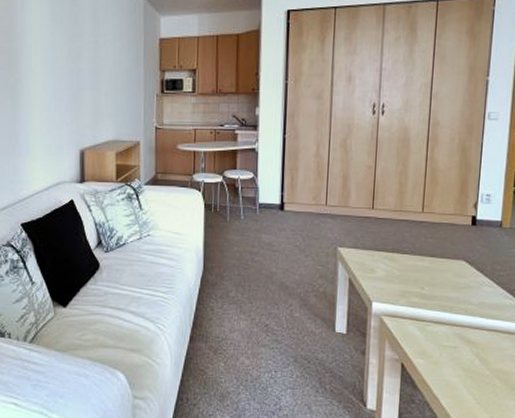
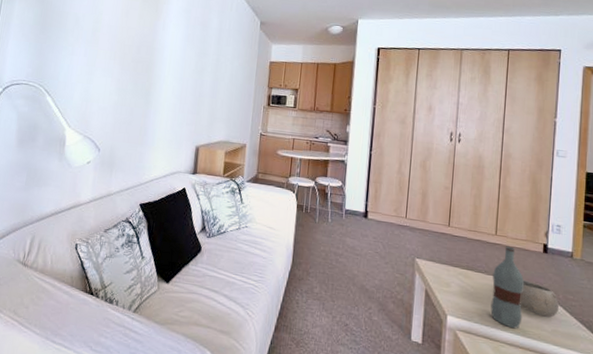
bottle: none [417,222,452,307] -> present [490,246,525,329]
bowl: none [447,256,487,290] -> present [519,280,559,317]

